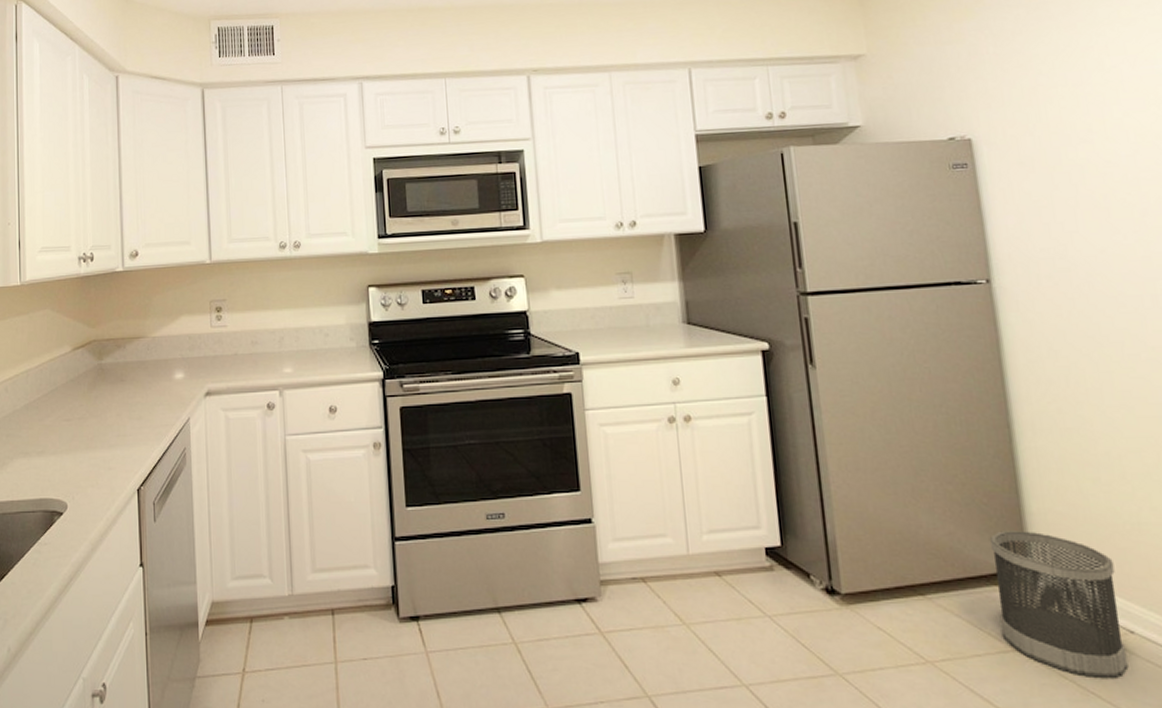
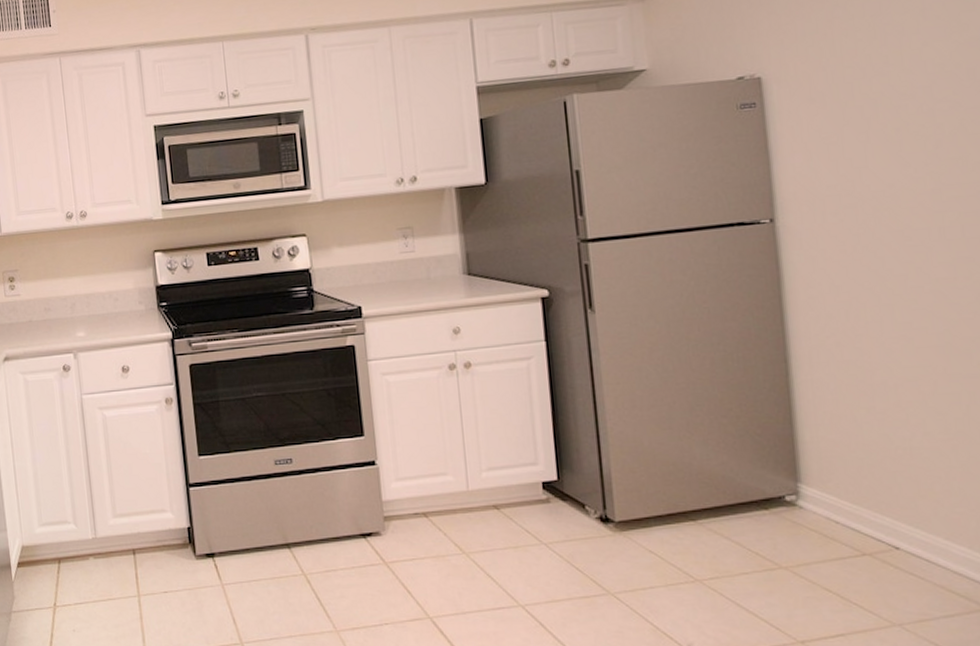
wastebasket: present [989,531,1129,678] -> none [761,458,892,590]

